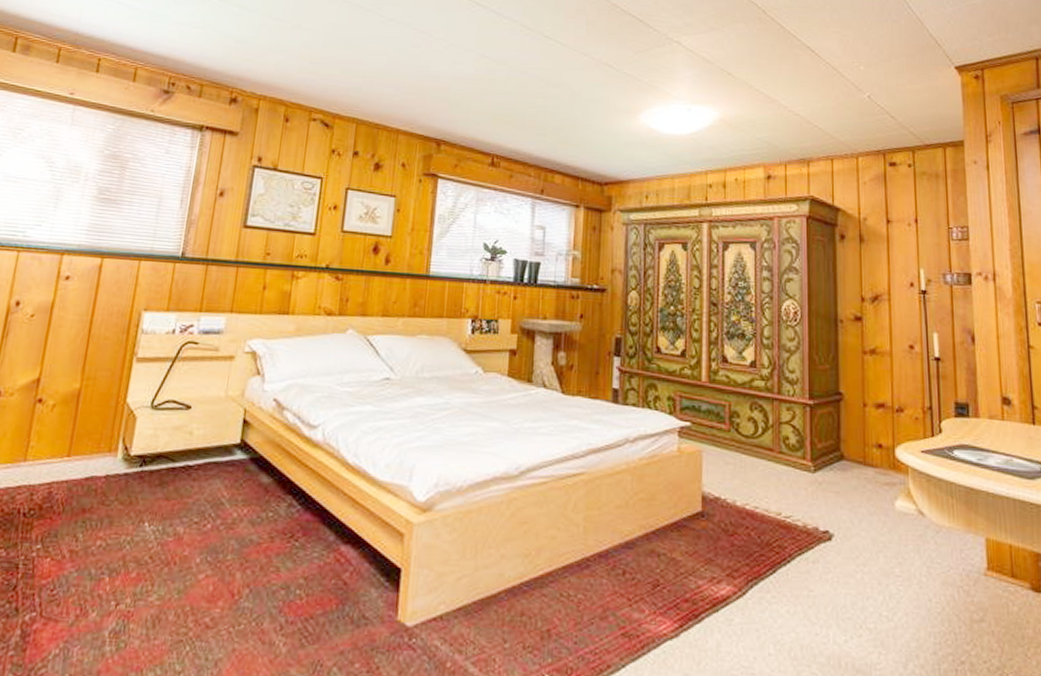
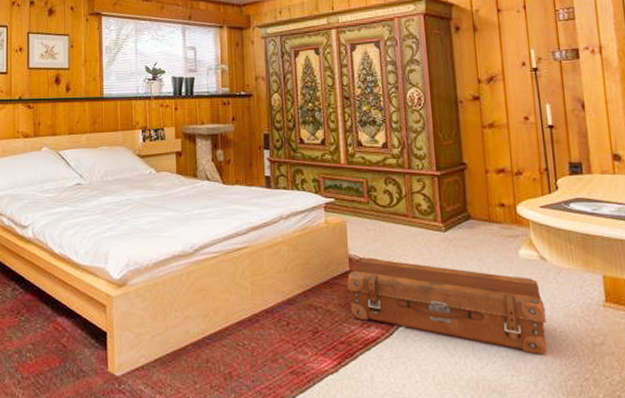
suitcase: none [698,496,921,629] -> present [347,257,547,354]

